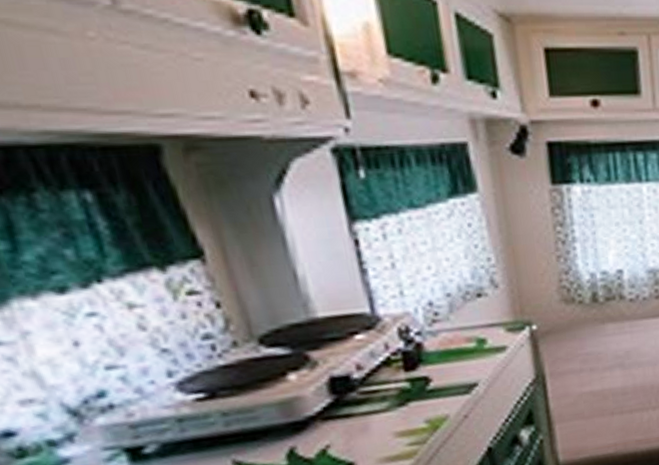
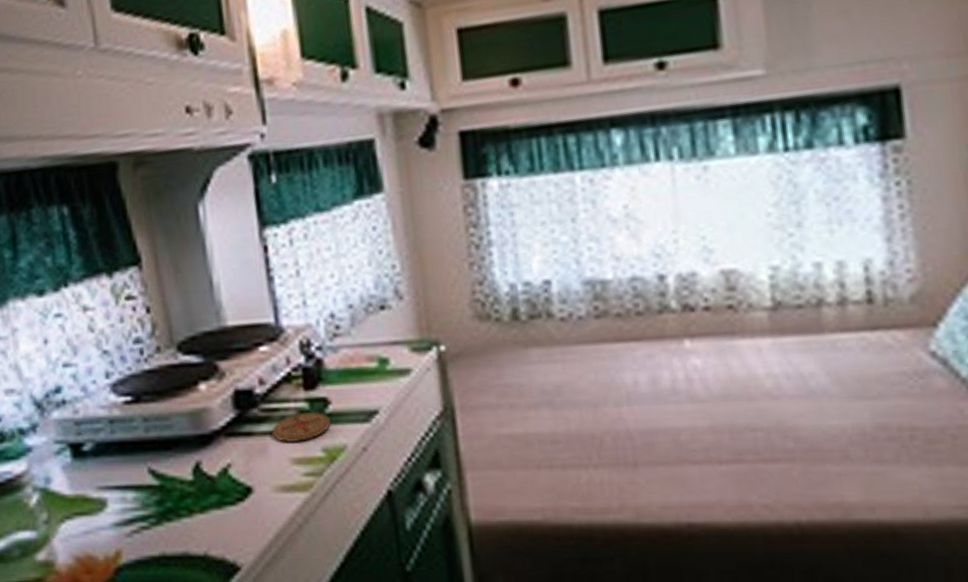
coaster: none [372,389,433,420] -> present [272,411,331,444]

